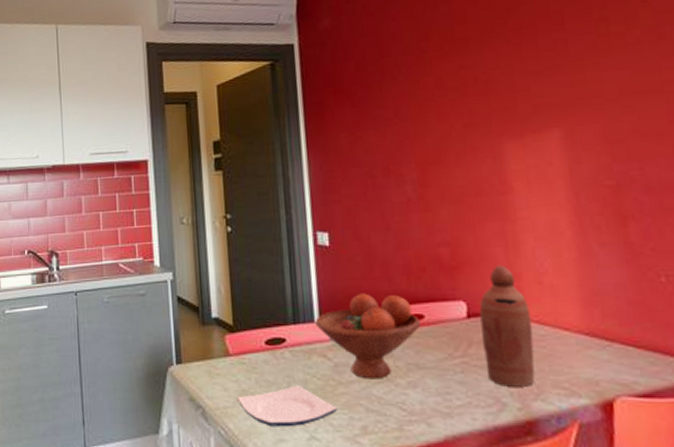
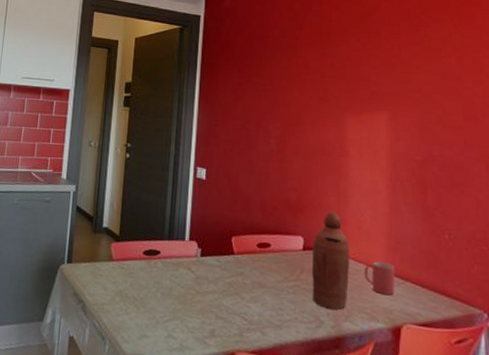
plate: present [237,385,338,427] -> none [113,291,194,326]
fruit bowl: present [315,293,421,380] -> none [185,221,268,293]
mug: none [552,322,598,361] -> present [363,262,395,295]

